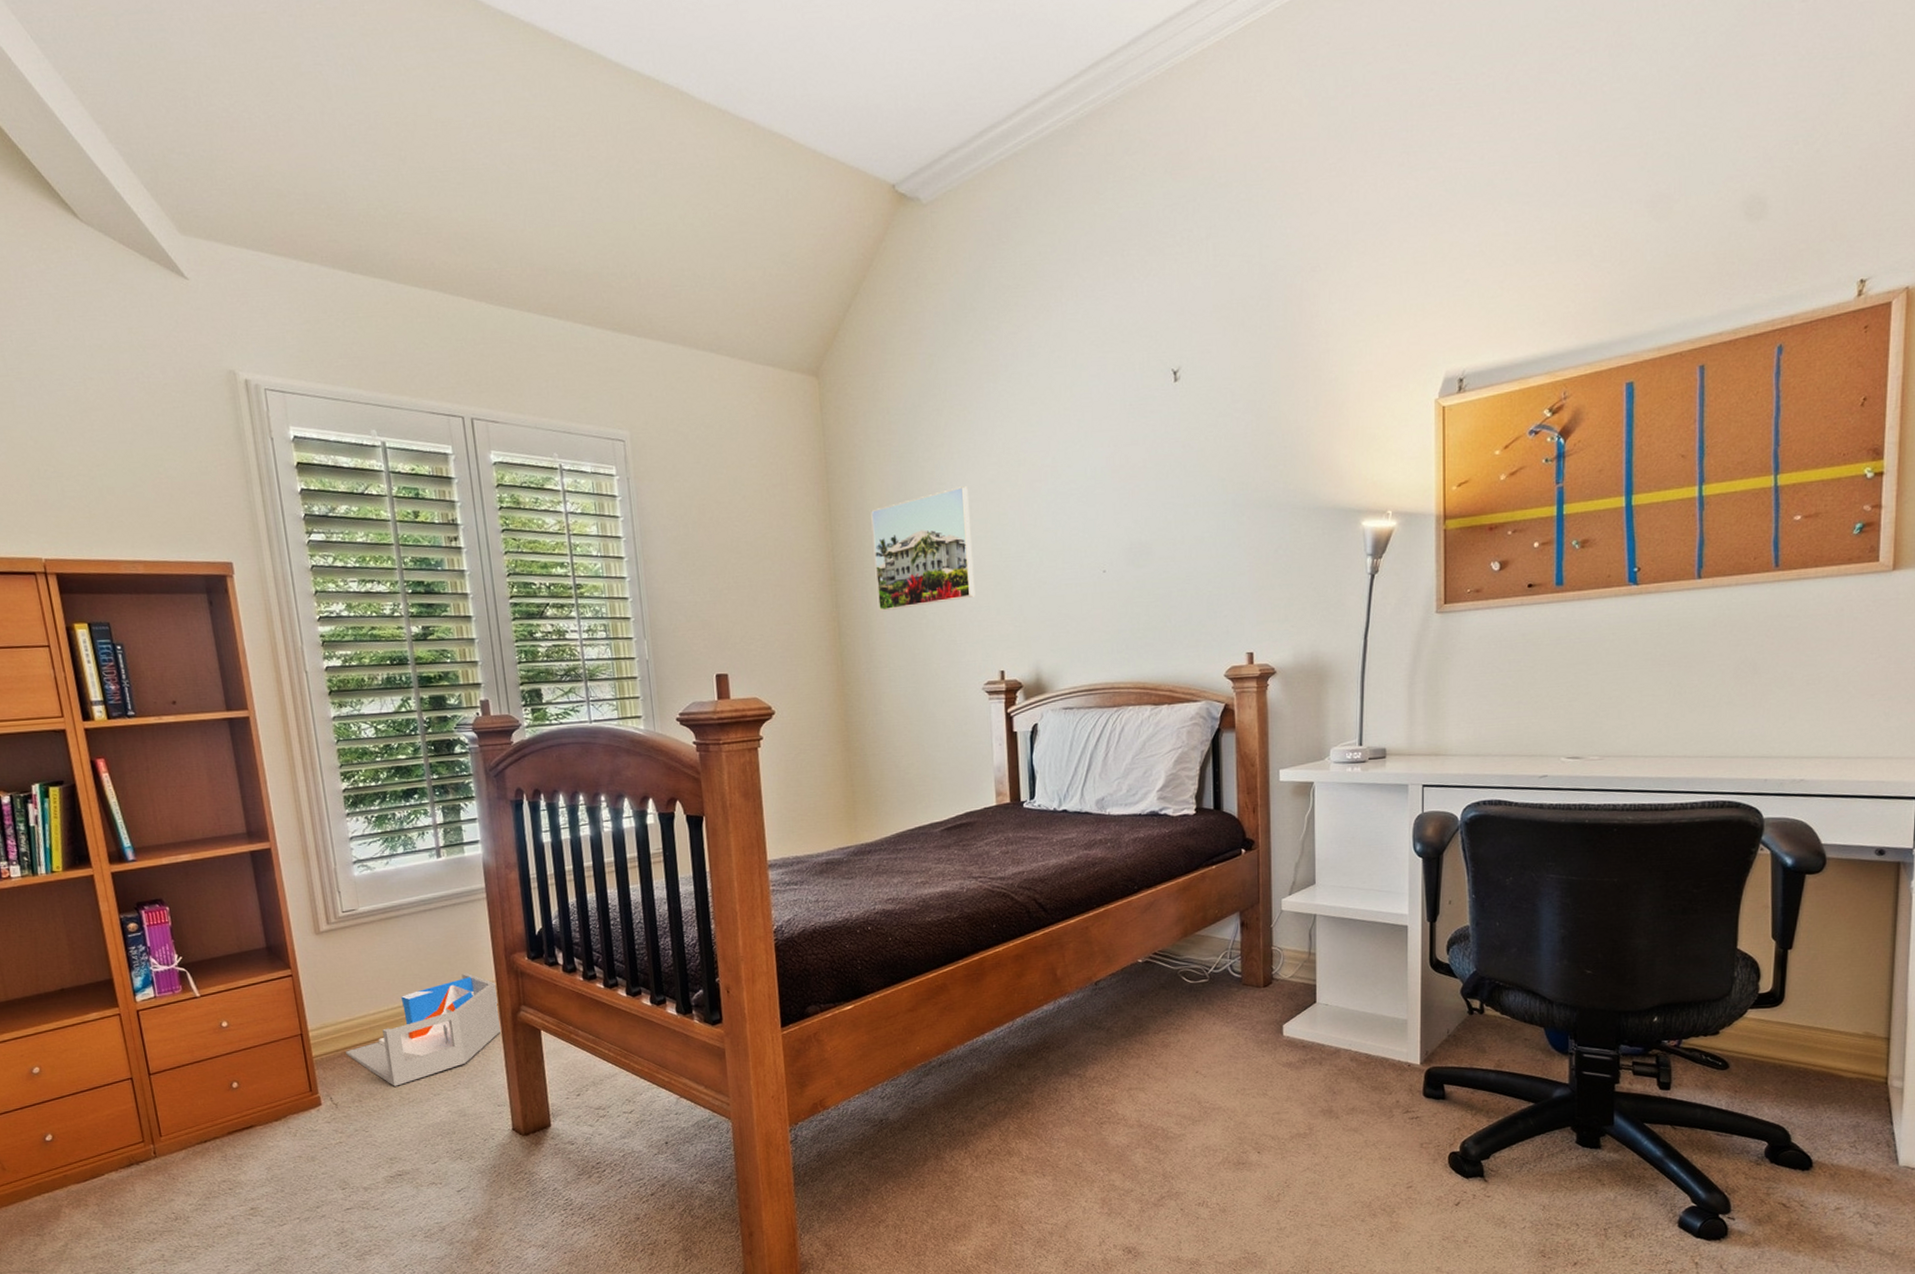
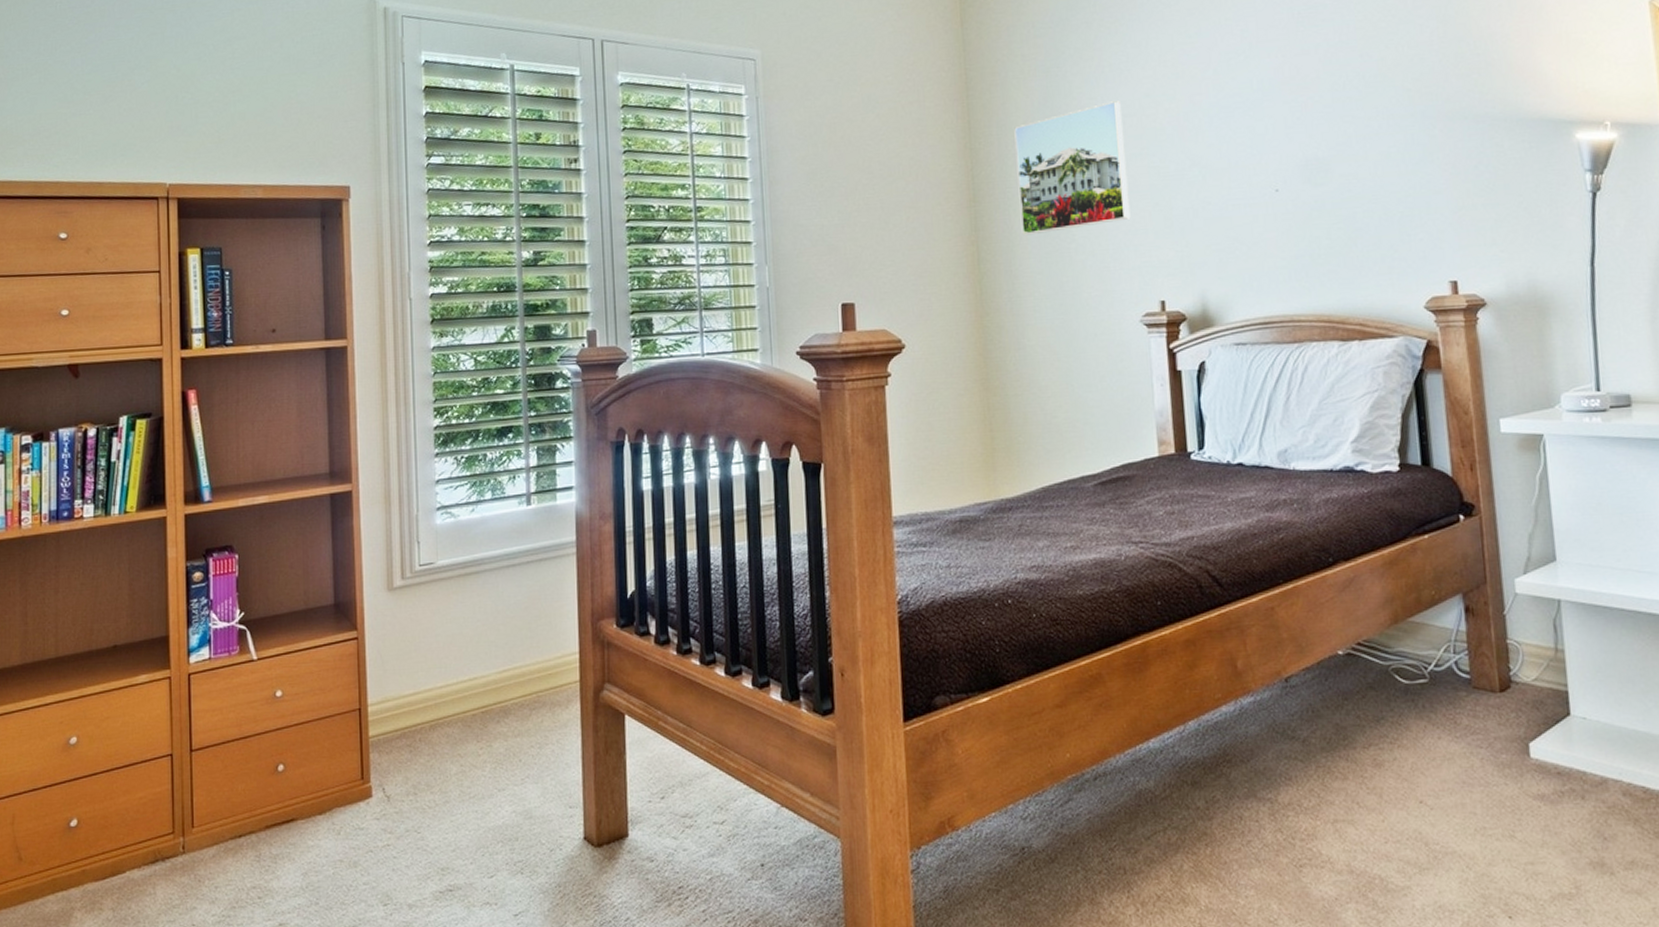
storage bin: present [346,972,500,1087] -> none [406,641,579,778]

